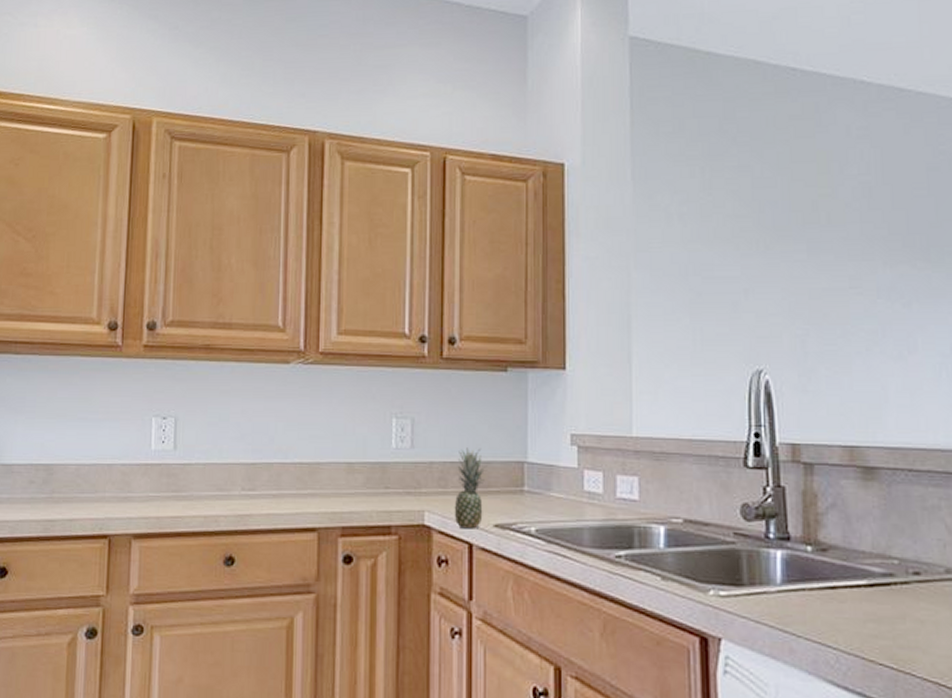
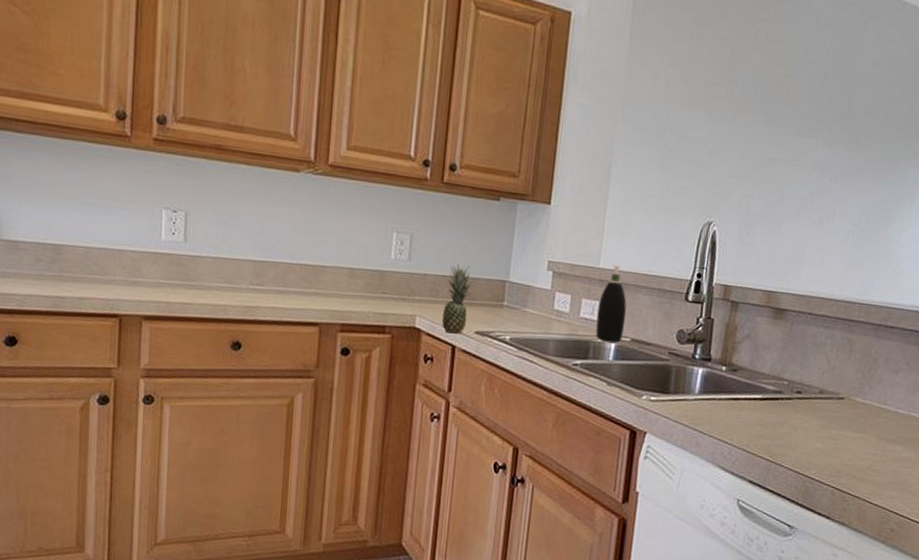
soap dispenser: none [637,432,674,527] -> present [595,265,627,344]

